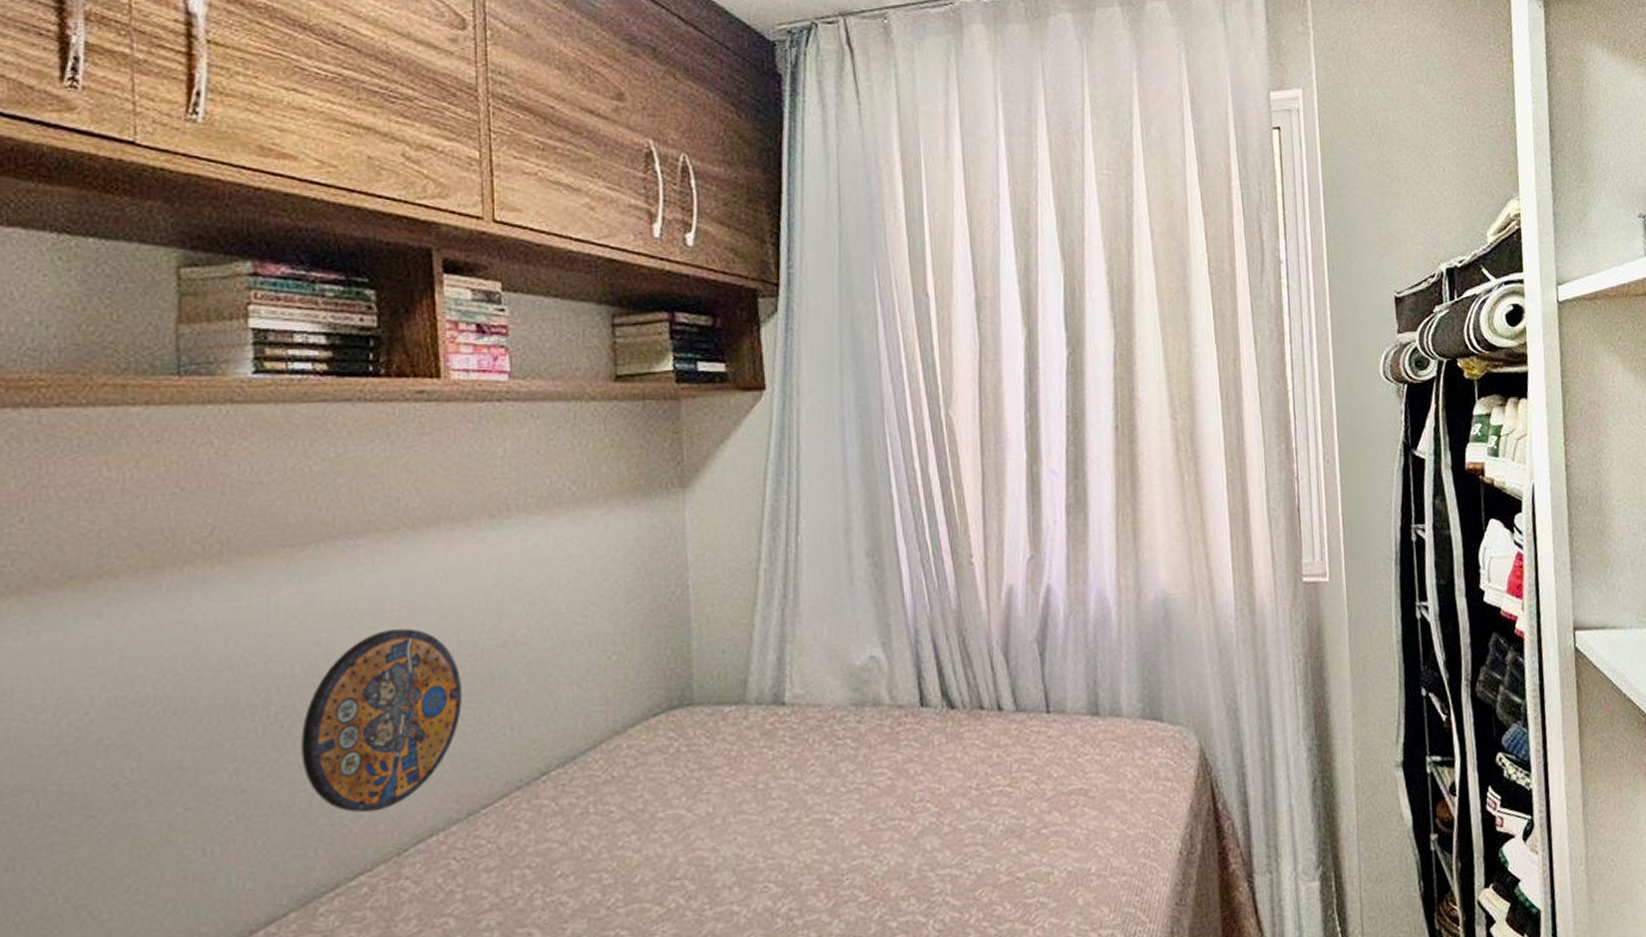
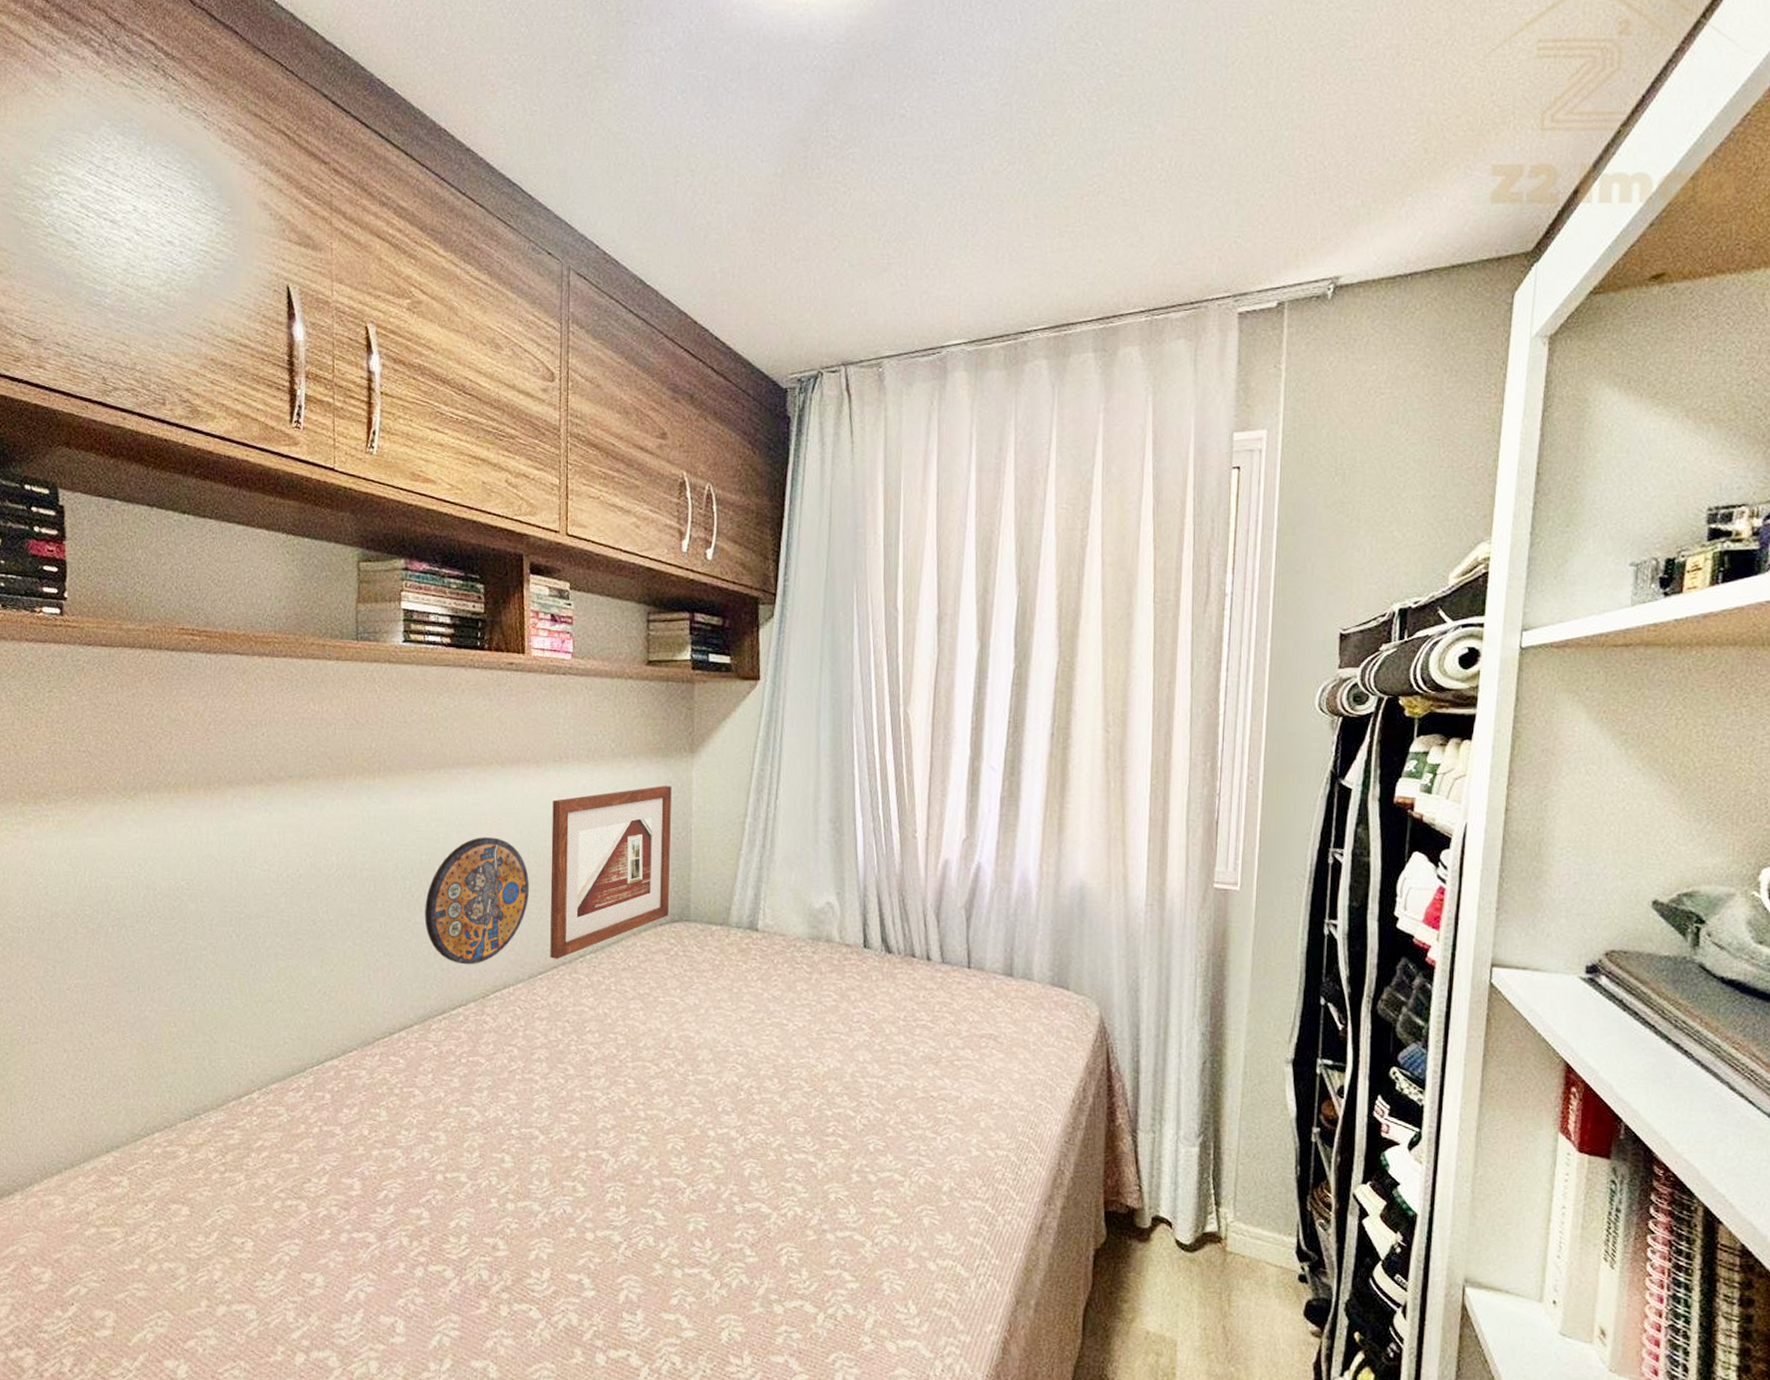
picture frame: none [491,533,664,784] -> present [550,786,672,959]

